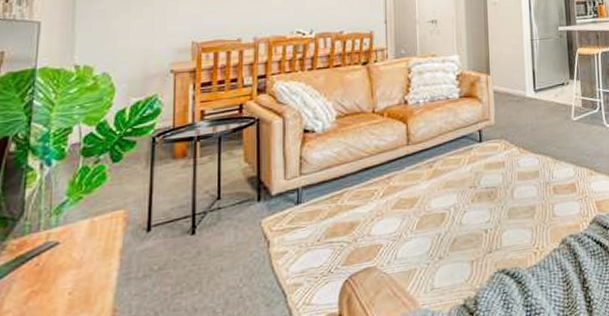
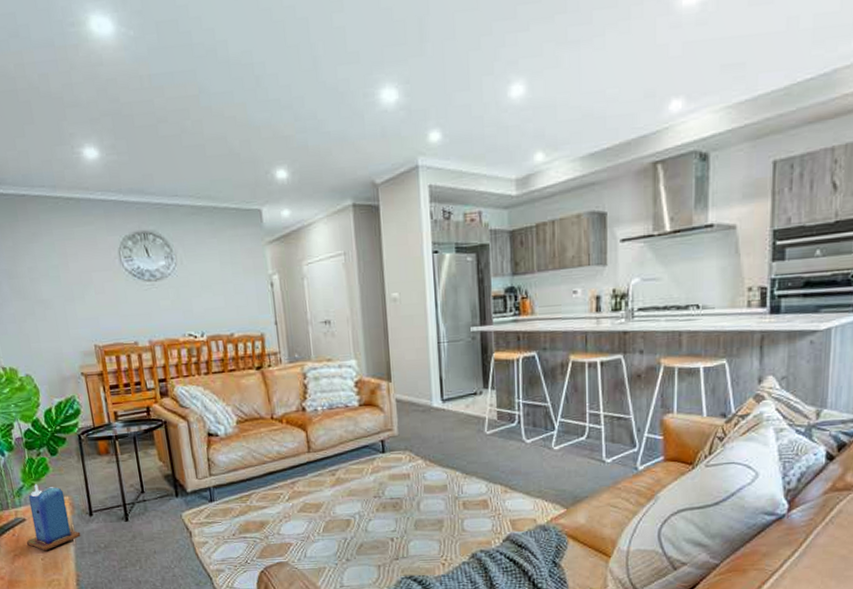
candle: none [52,197,130,282] -> present [26,484,81,551]

